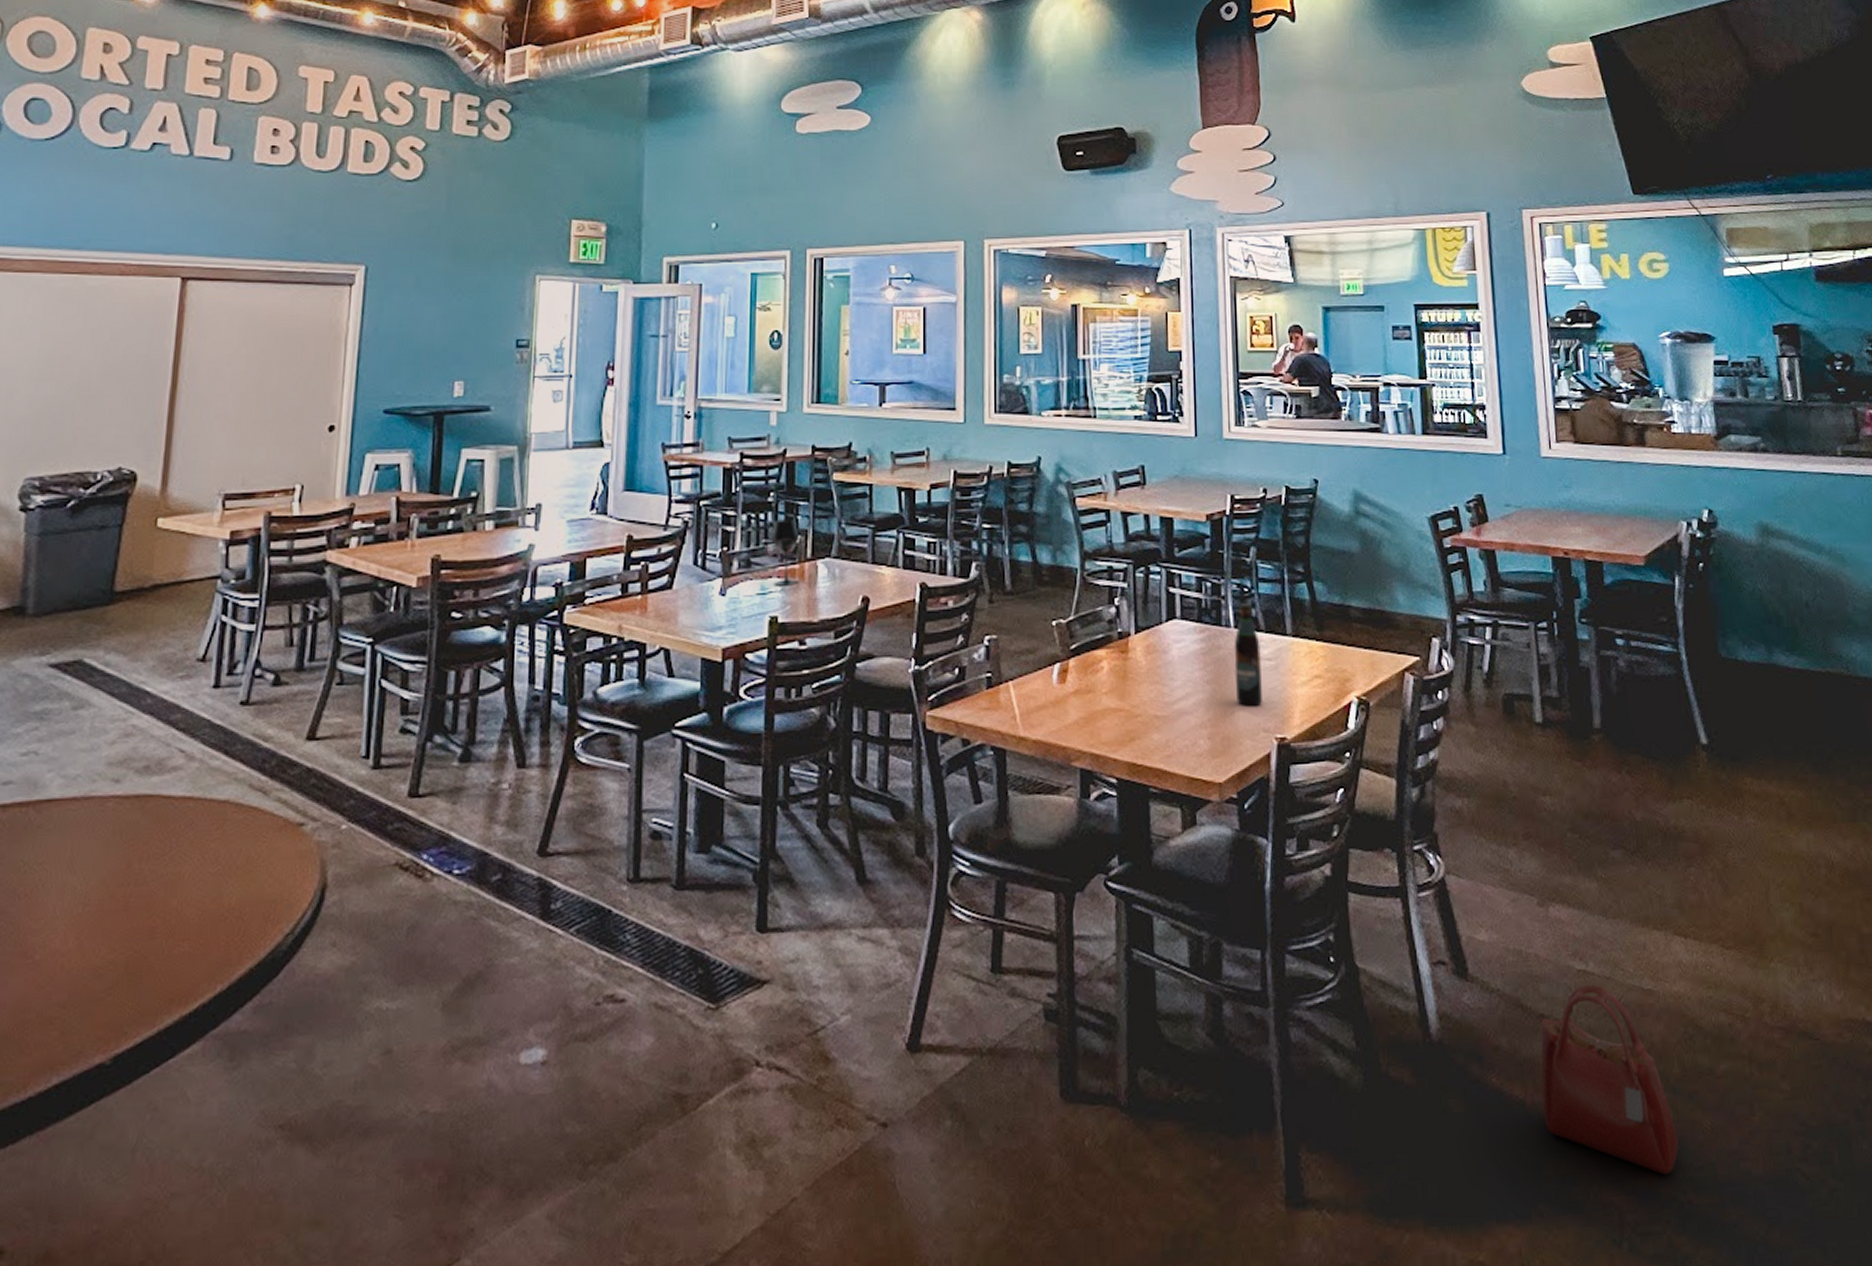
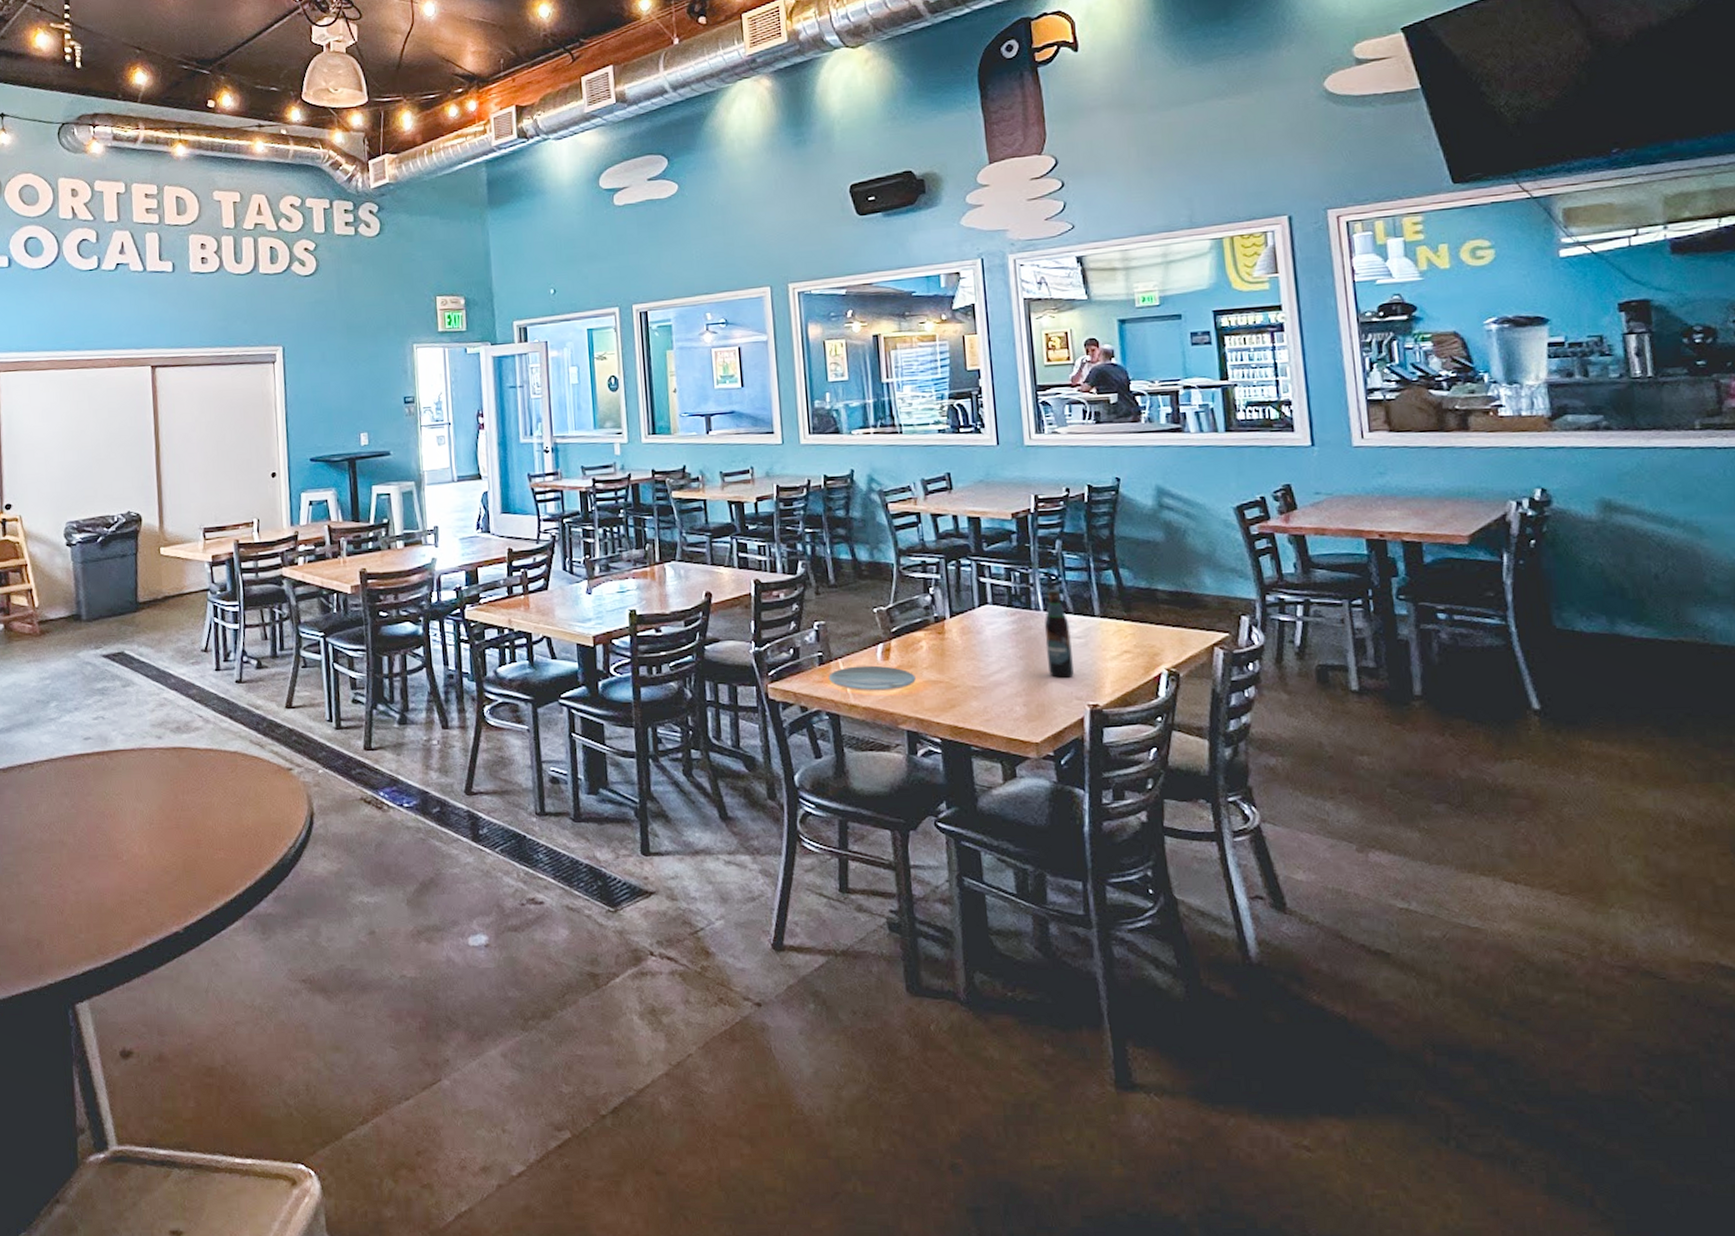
wineglass: present [772,519,799,586] -> none [625,531,651,586]
plate: none [996,689,1094,722] -> present [828,665,916,692]
handbag: present [1540,984,1679,1176] -> none [1362,921,1509,1087]

